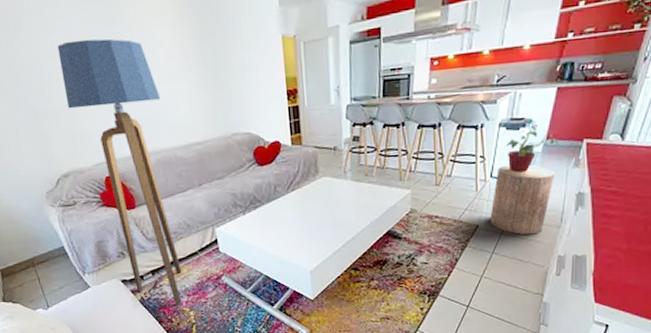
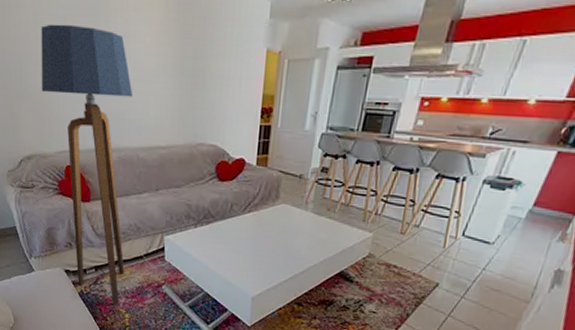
stool: present [490,165,555,235] -> none [452,225,536,305]
potted plant: present [506,124,560,173] -> none [484,187,549,237]

